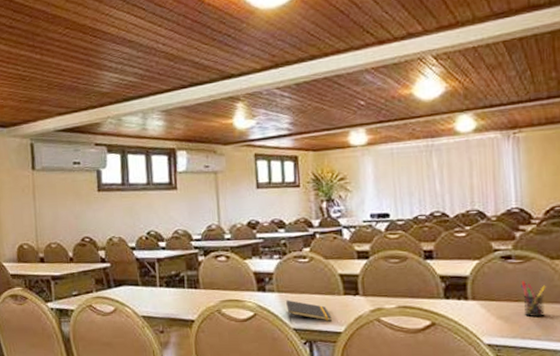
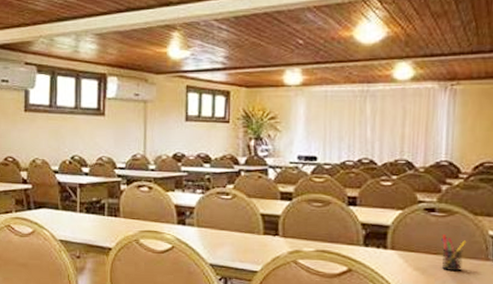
notepad: present [286,299,332,322] -> none [205,235,249,259]

